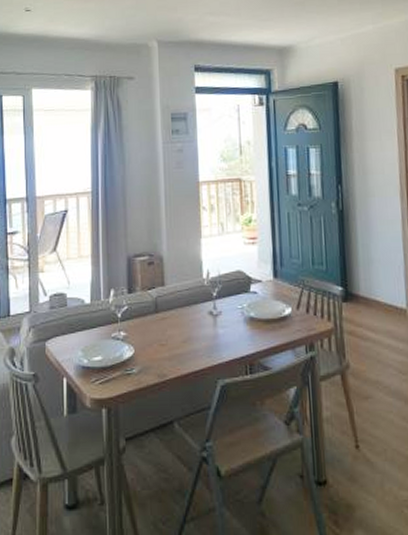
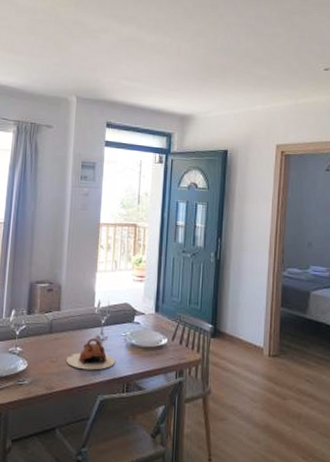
teapot: none [178,313,233,352] -> present [66,337,115,370]

